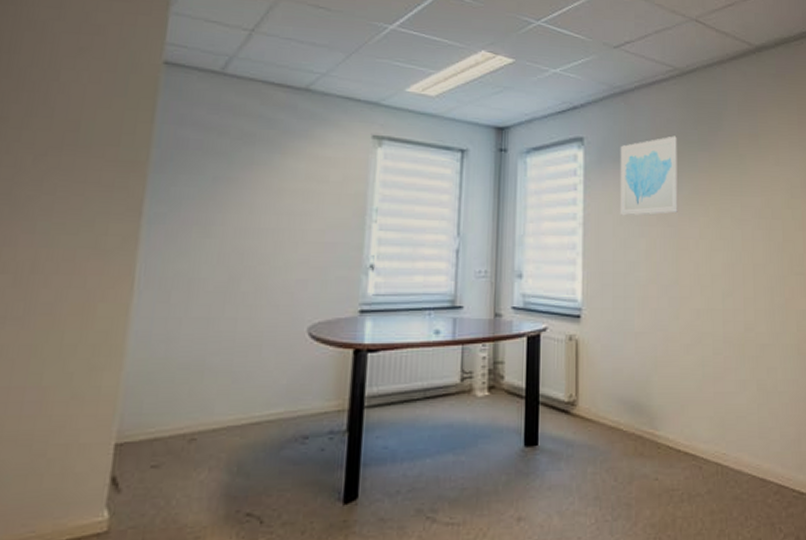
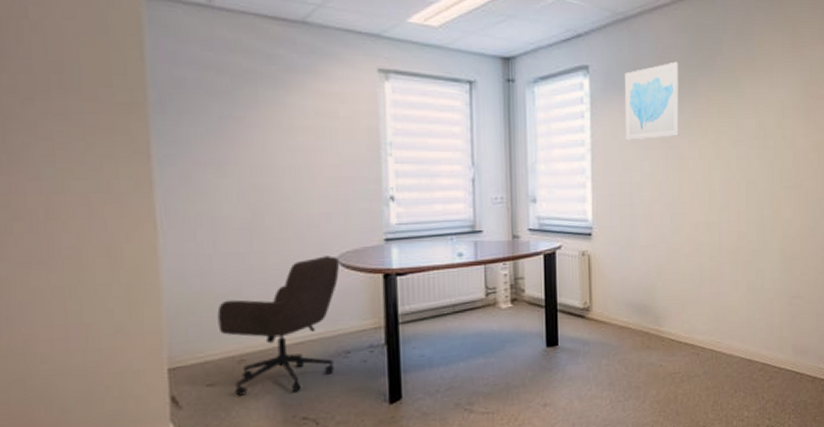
office chair: none [174,326,311,482] -> present [217,255,340,396]

